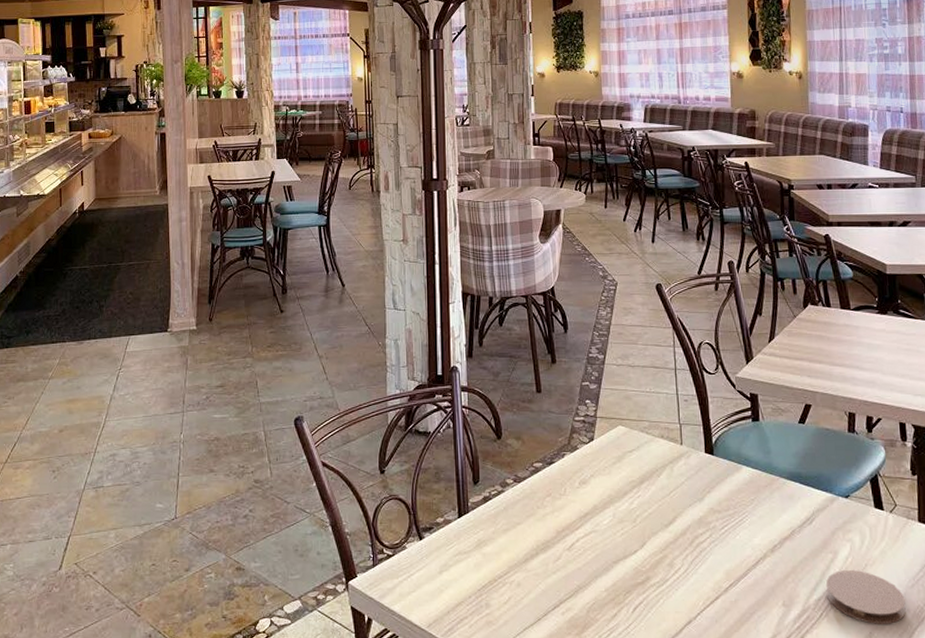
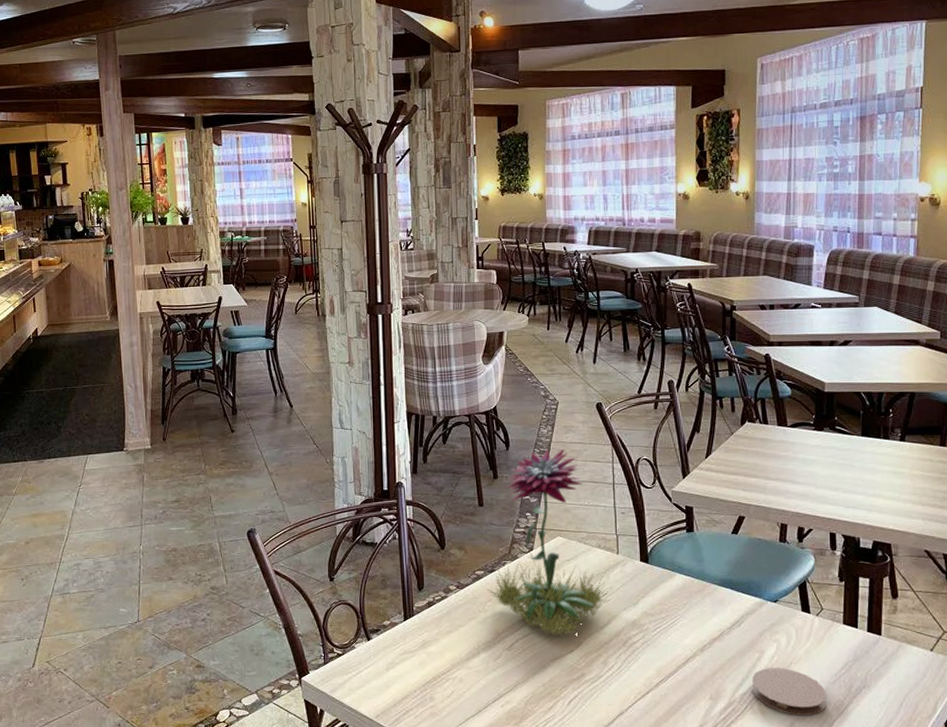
flower: none [546,333,679,534] -> present [487,449,615,635]

